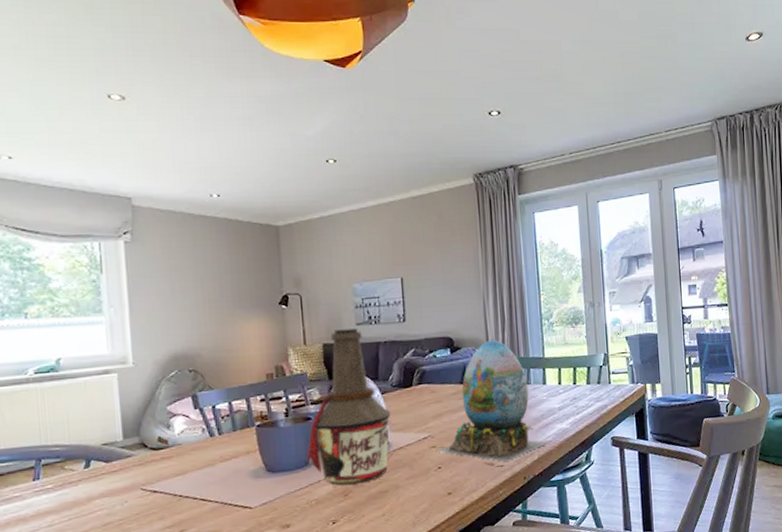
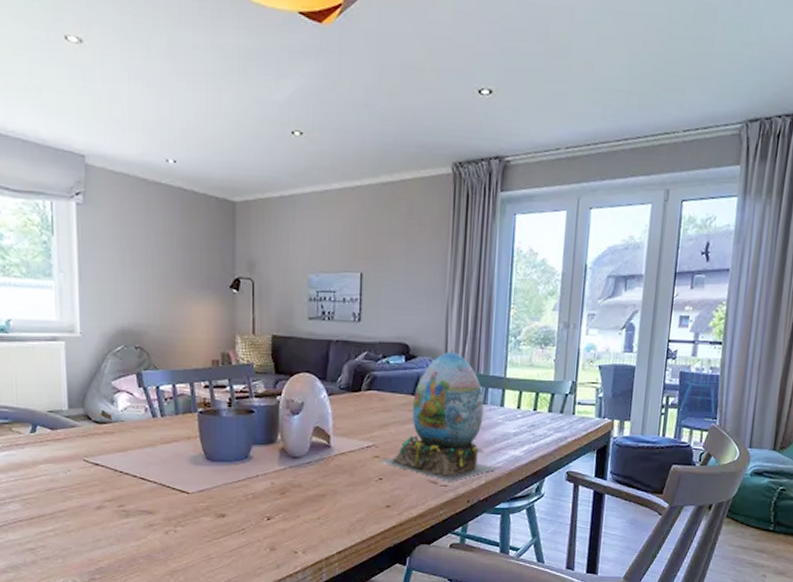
bottle: present [306,328,391,486] -> none [246,322,336,484]

